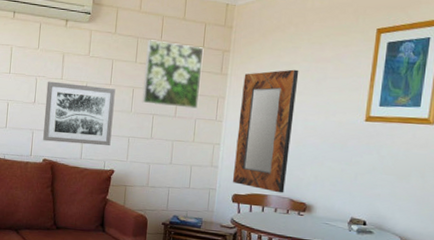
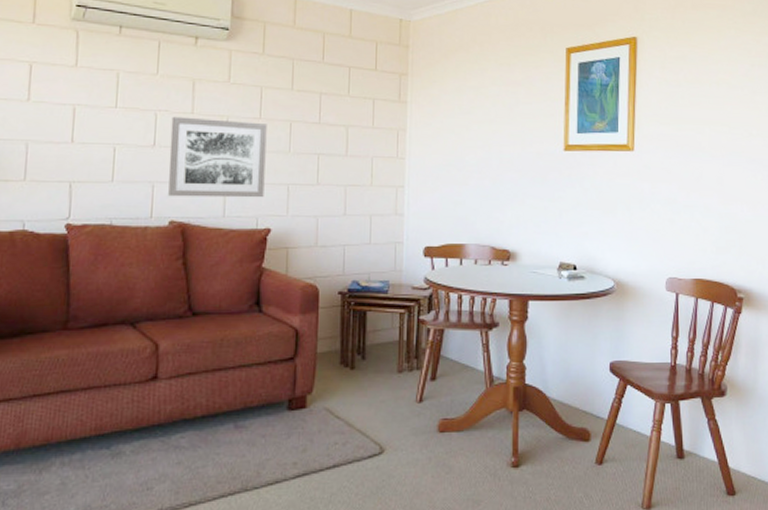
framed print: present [142,40,204,109] -> none [303,61,377,144]
home mirror: present [232,69,299,193] -> none [422,94,489,241]

